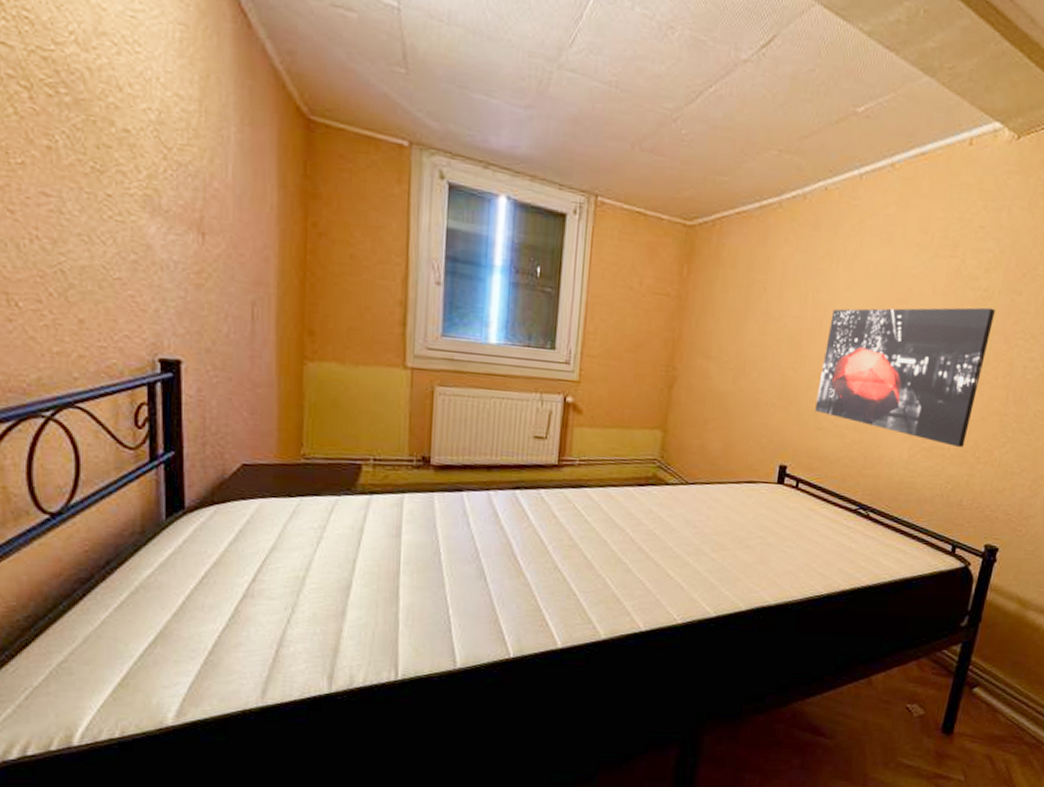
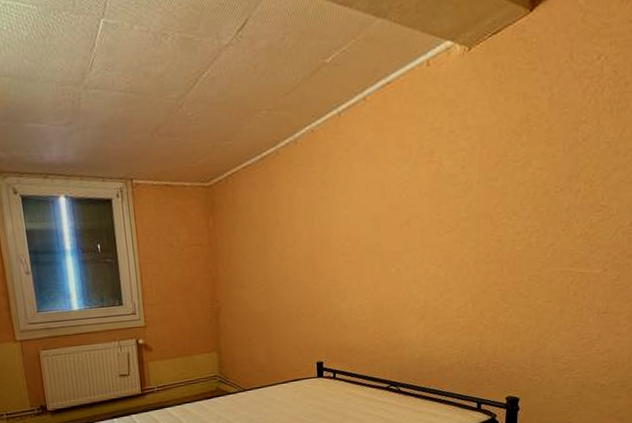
wall art: present [815,307,995,447] -> none [336,197,477,320]

